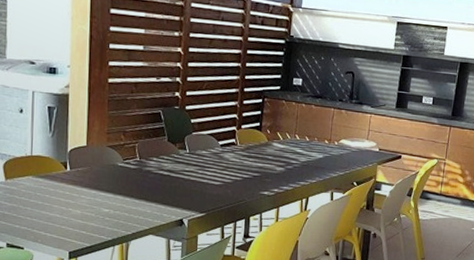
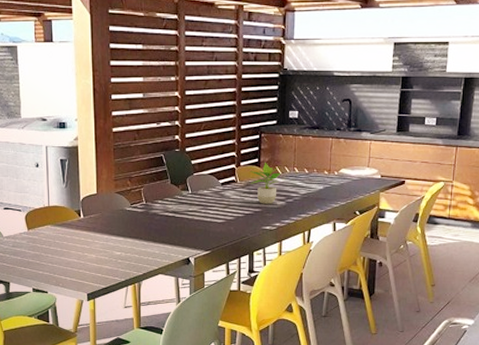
potted plant: none [250,127,282,170] -> present [249,163,281,204]

